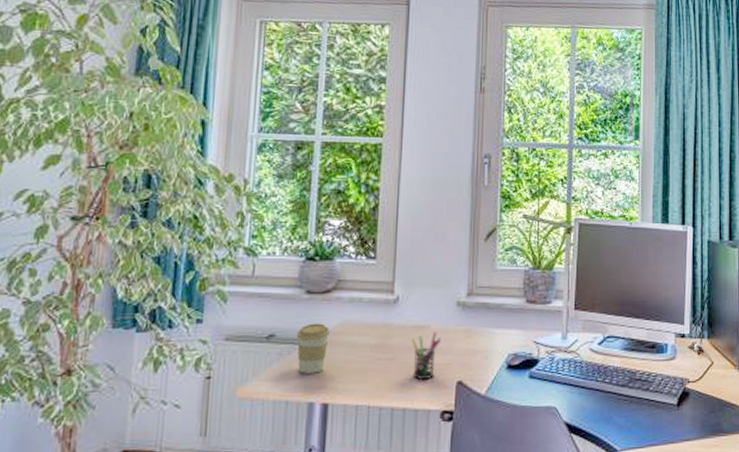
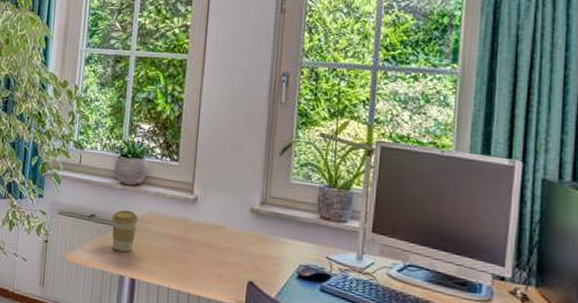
pen holder: present [411,332,441,379] -> none [207,233,234,274]

